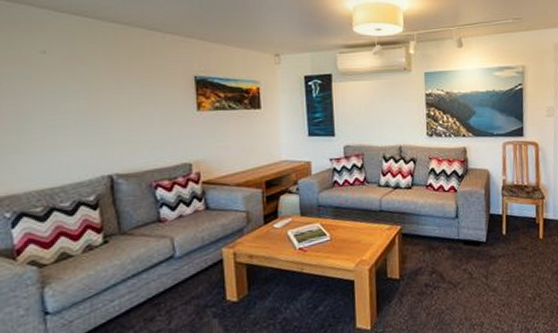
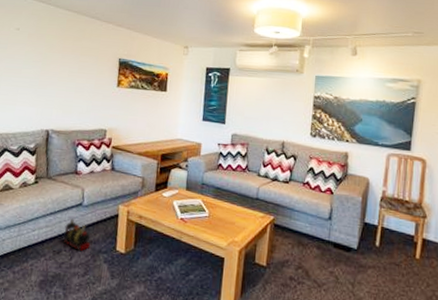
toy train: none [155,275,193,312] -> present [64,218,91,251]

